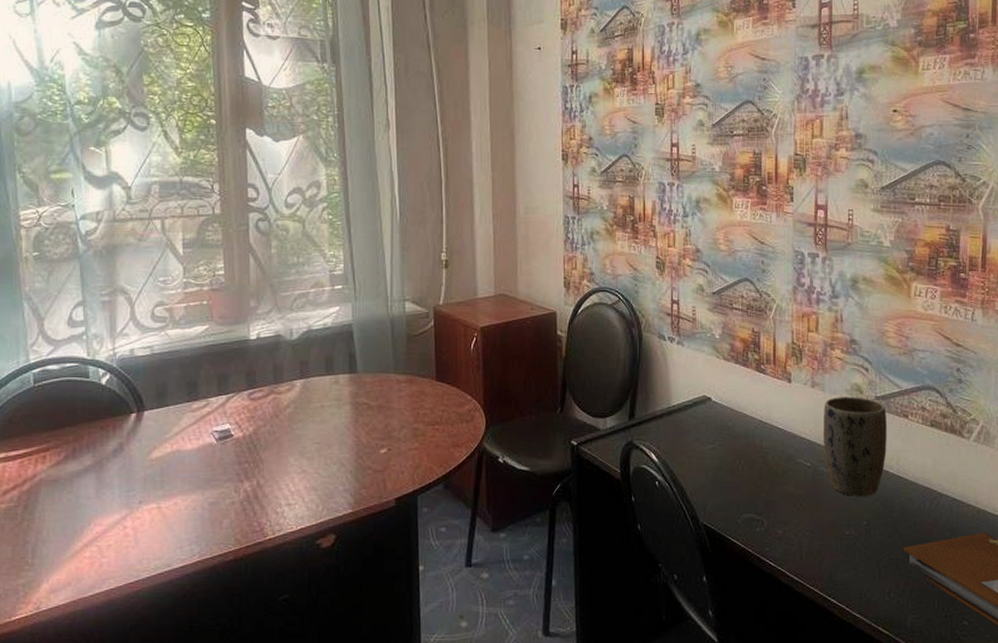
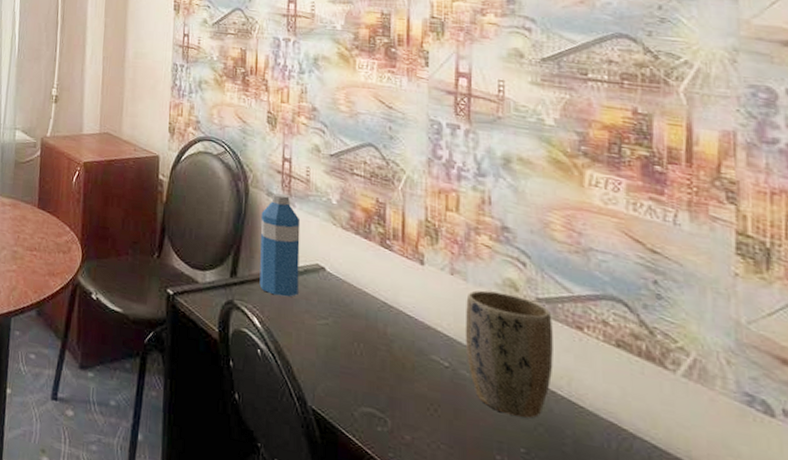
water bottle: none [654,335,689,430] -> present [259,193,301,297]

